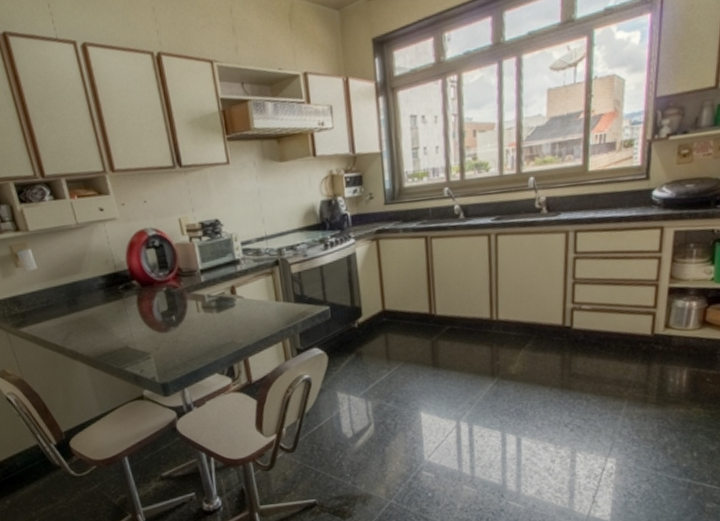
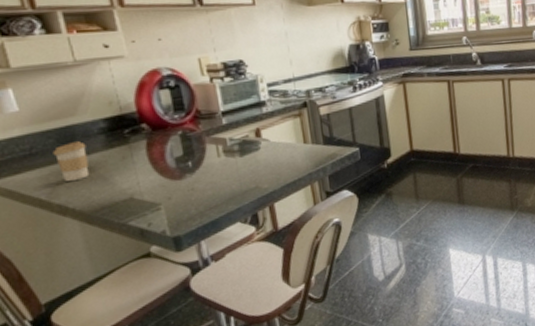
coffee cup: none [64,296,93,330] -> present [52,141,90,181]

